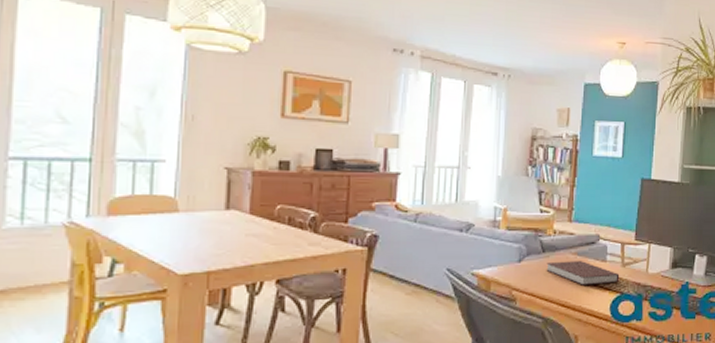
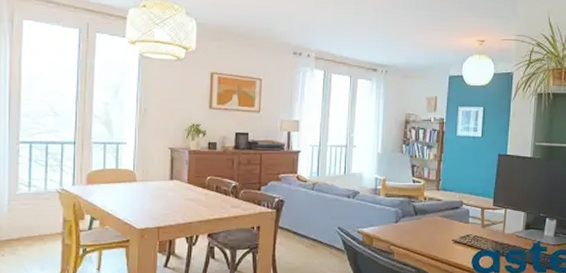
notebook: present [546,261,620,285] -> none [418,222,480,243]

